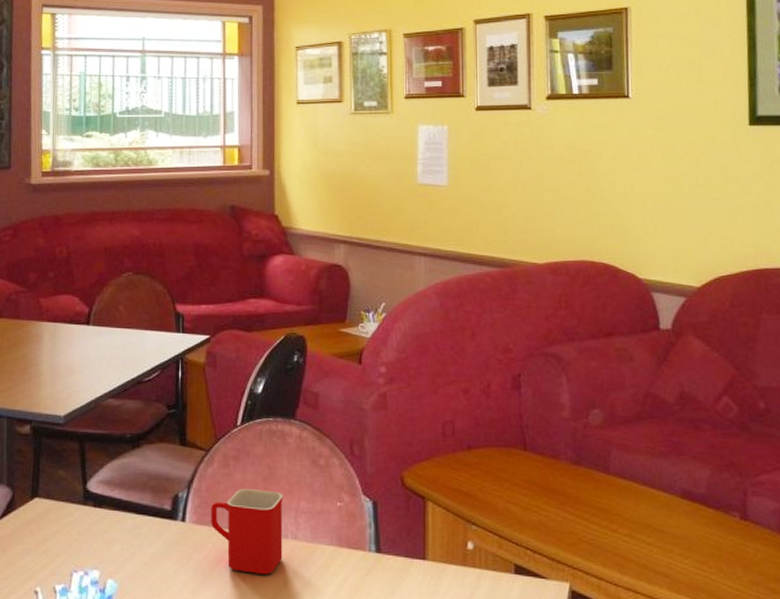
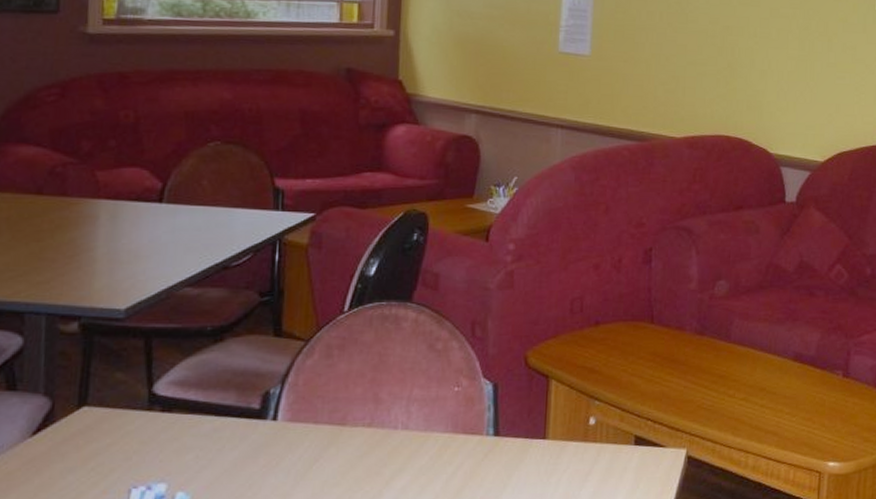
mug: present [211,488,283,575] -> none [308,379,395,470]

